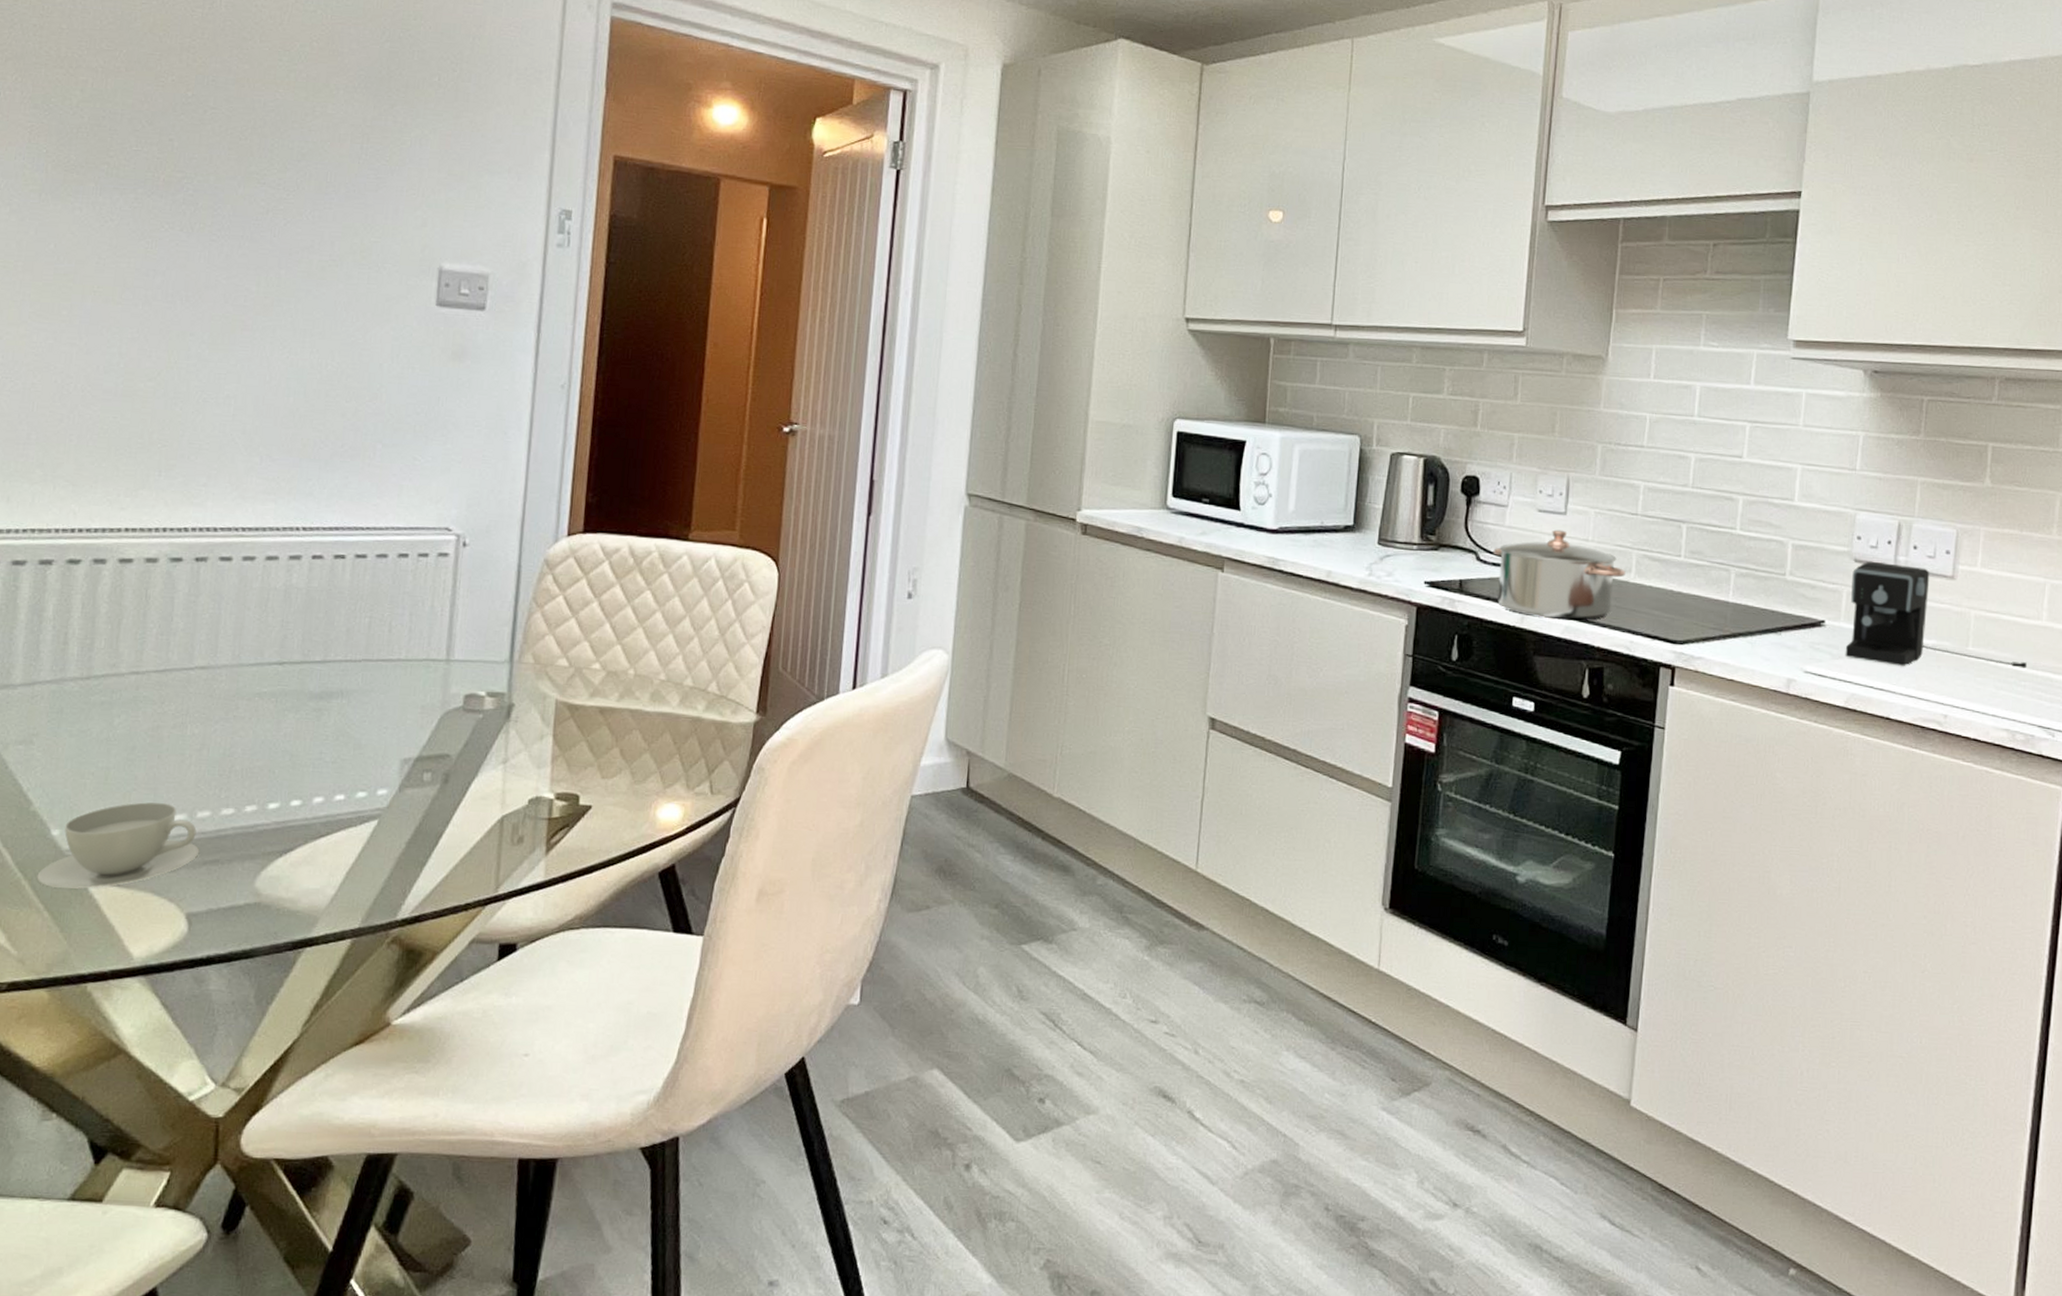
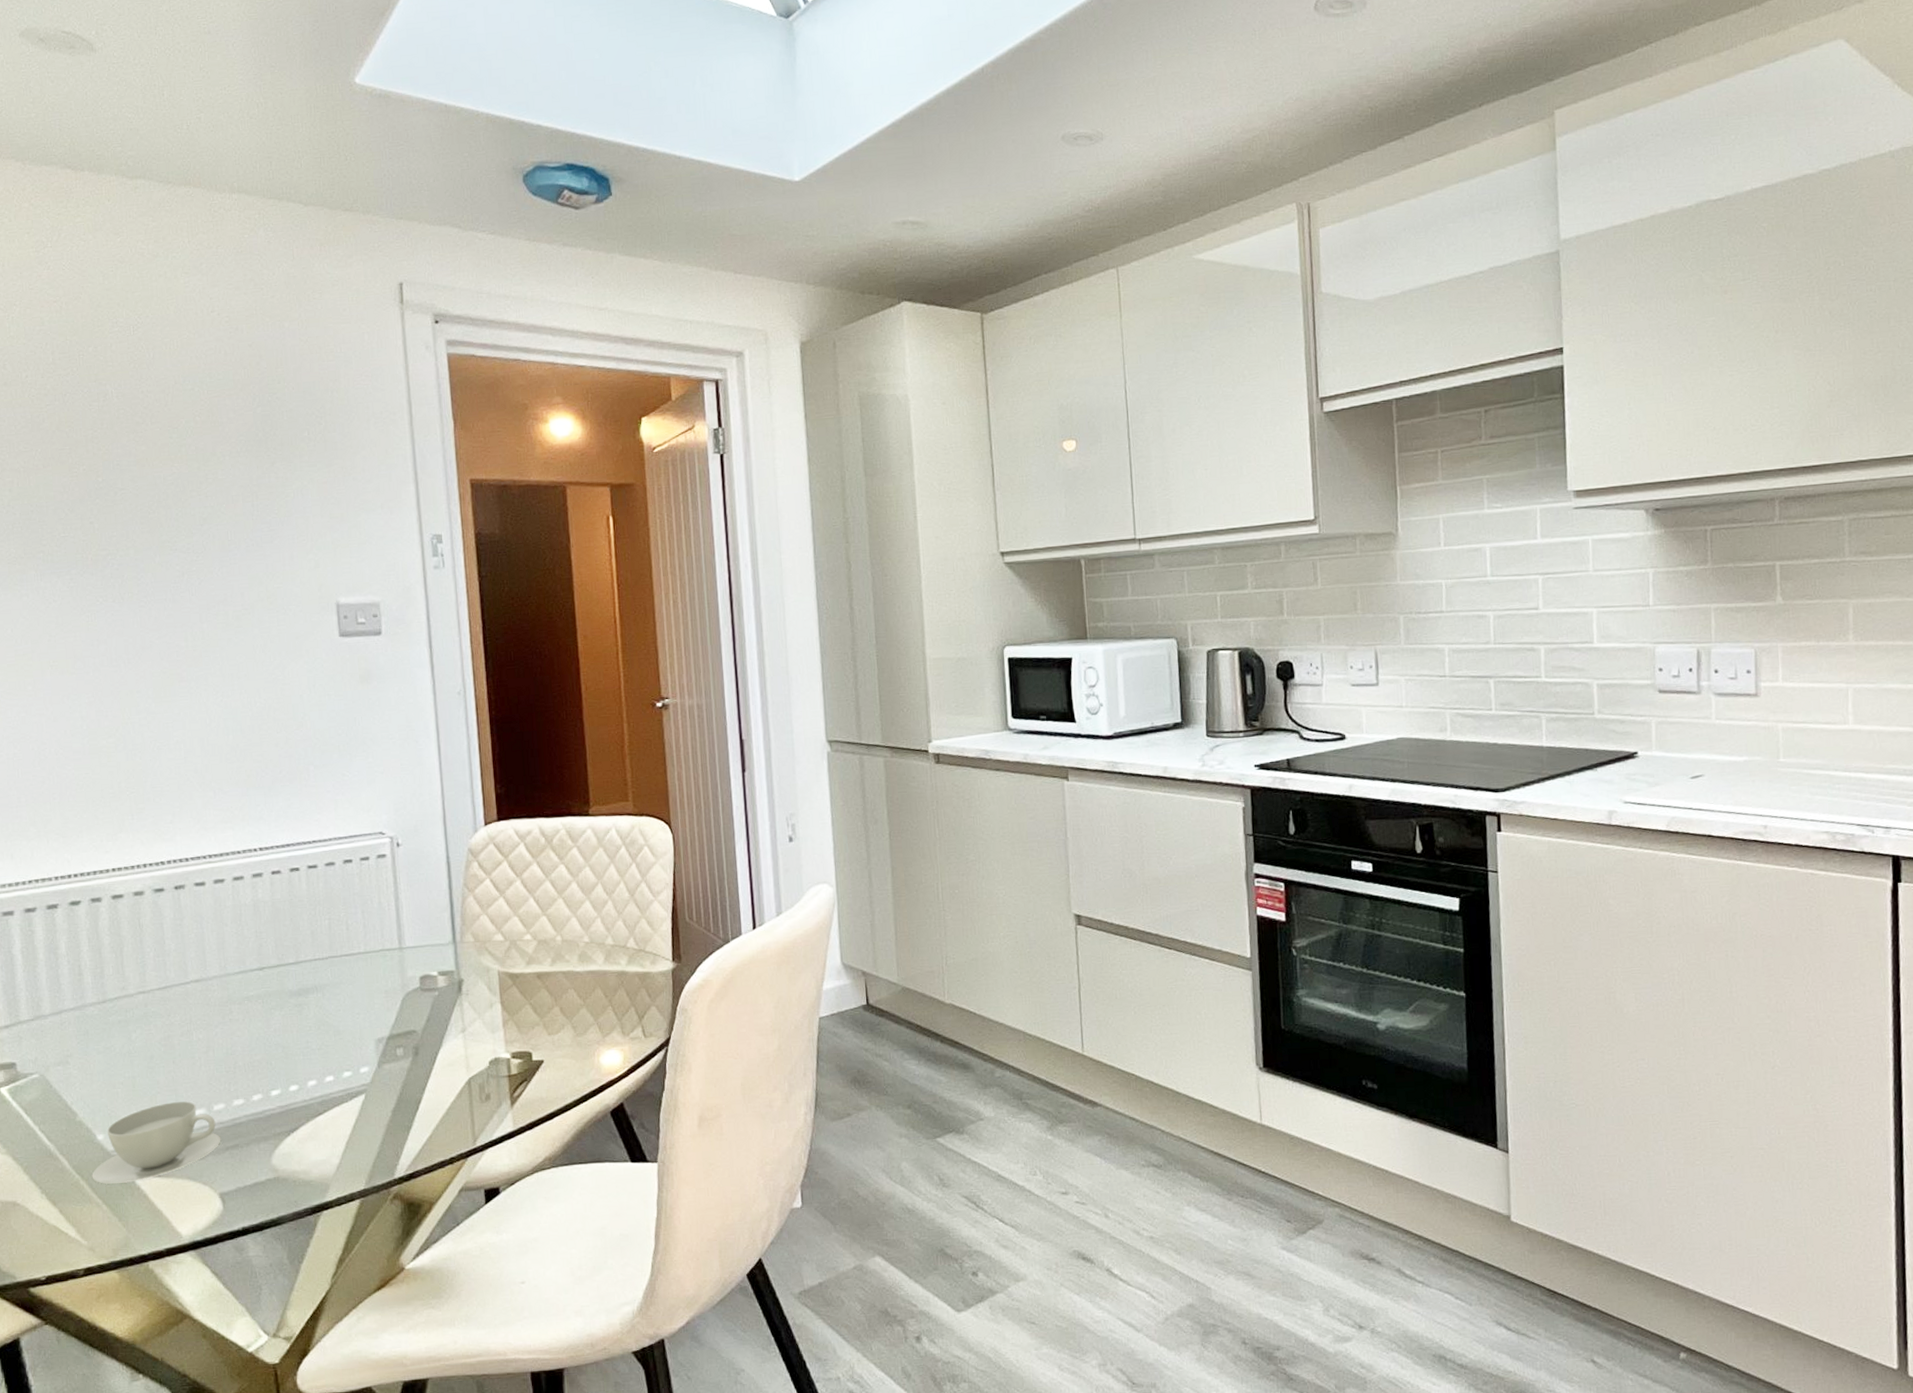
cooking pot: present [1493,529,1626,620] -> none [1314,700,1442,784]
coffee maker: present [1845,561,2027,668] -> none [1658,689,1839,786]

